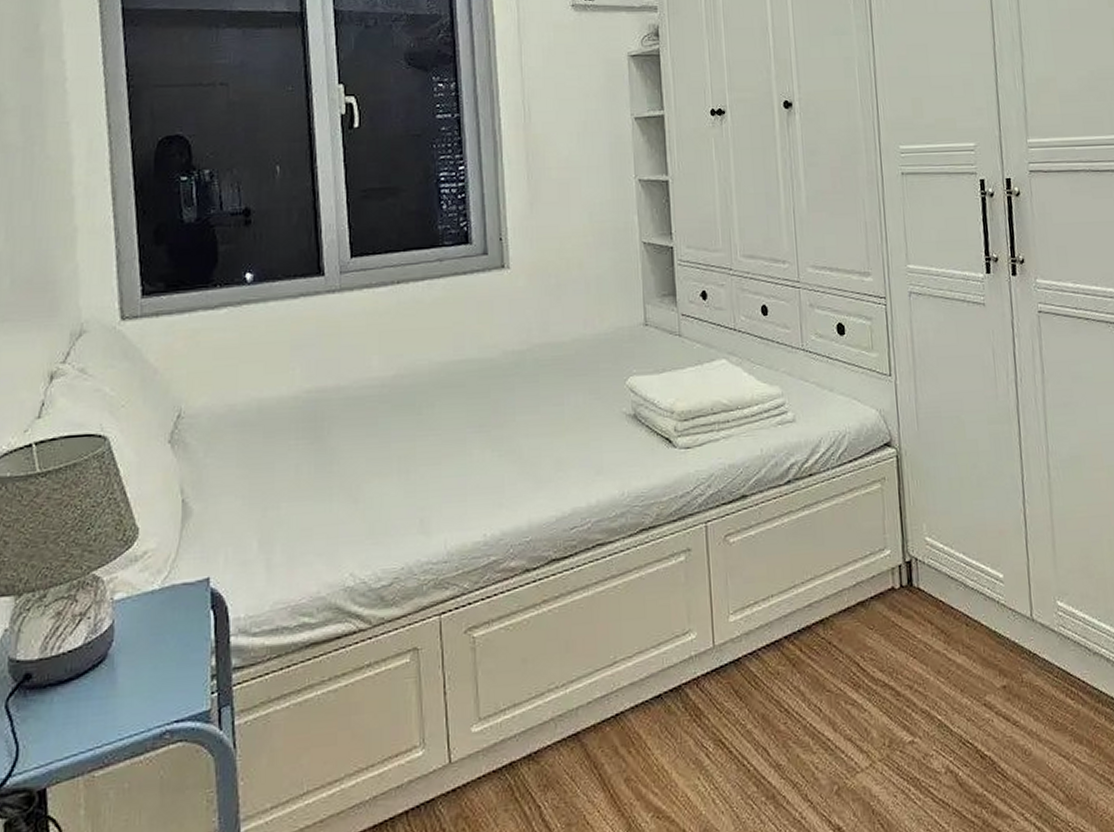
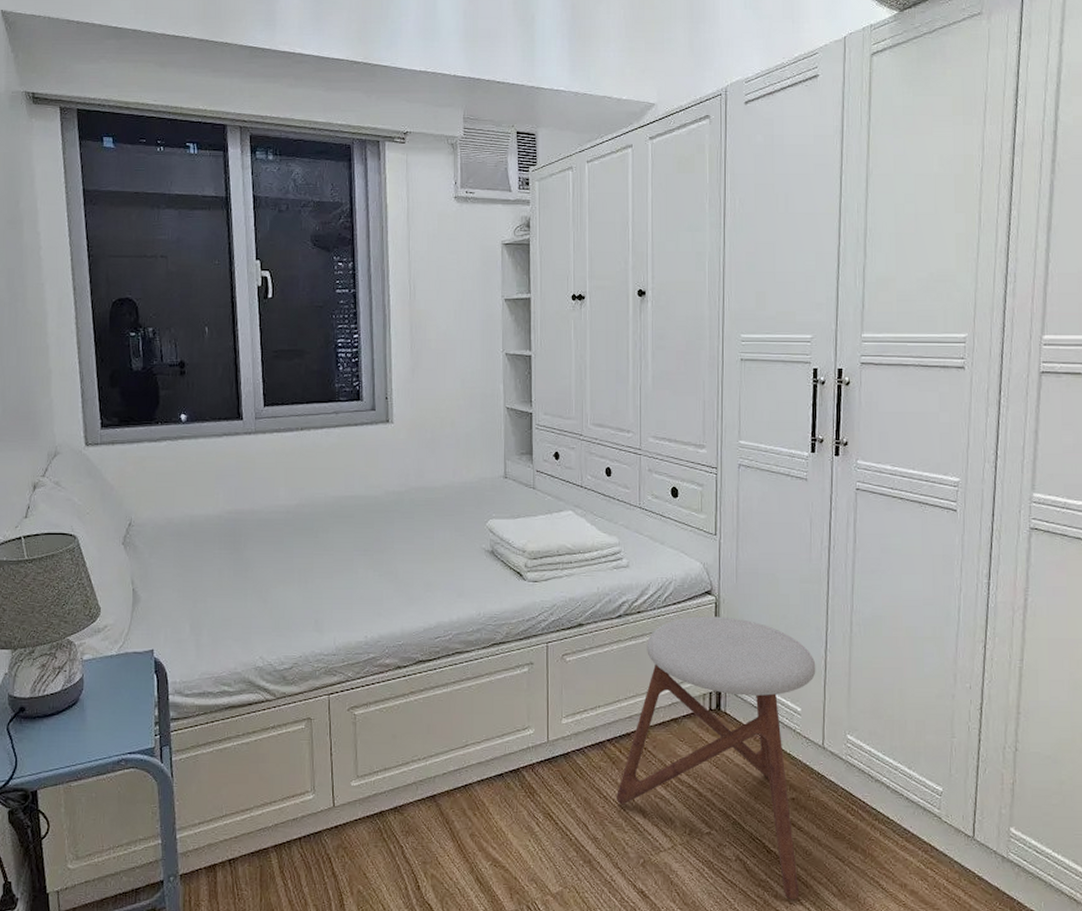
stool: none [800,471,1023,816] -> present [616,616,816,900]

